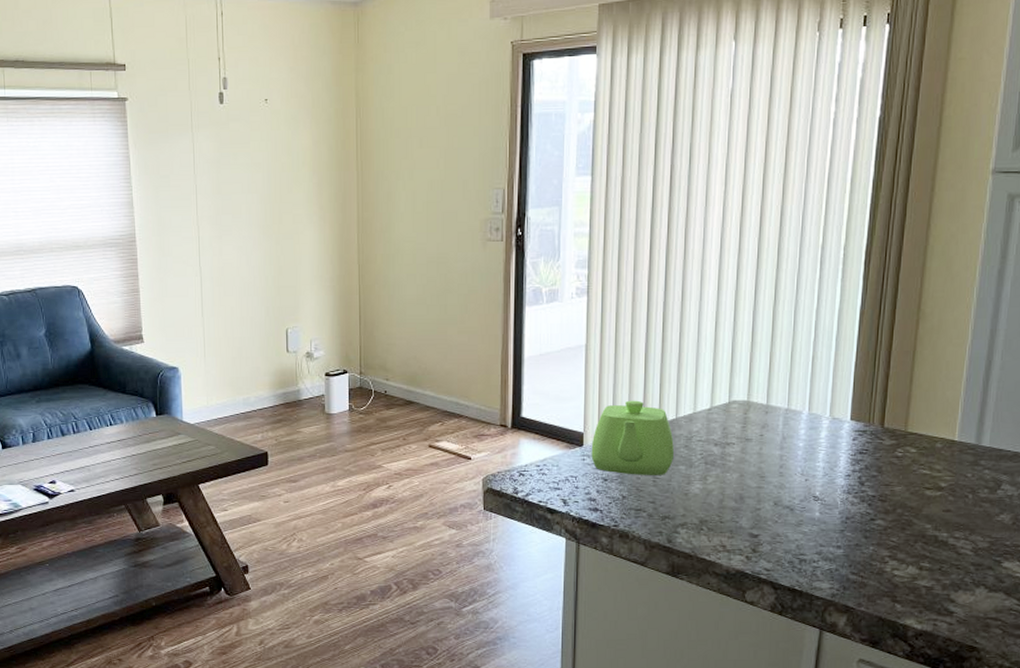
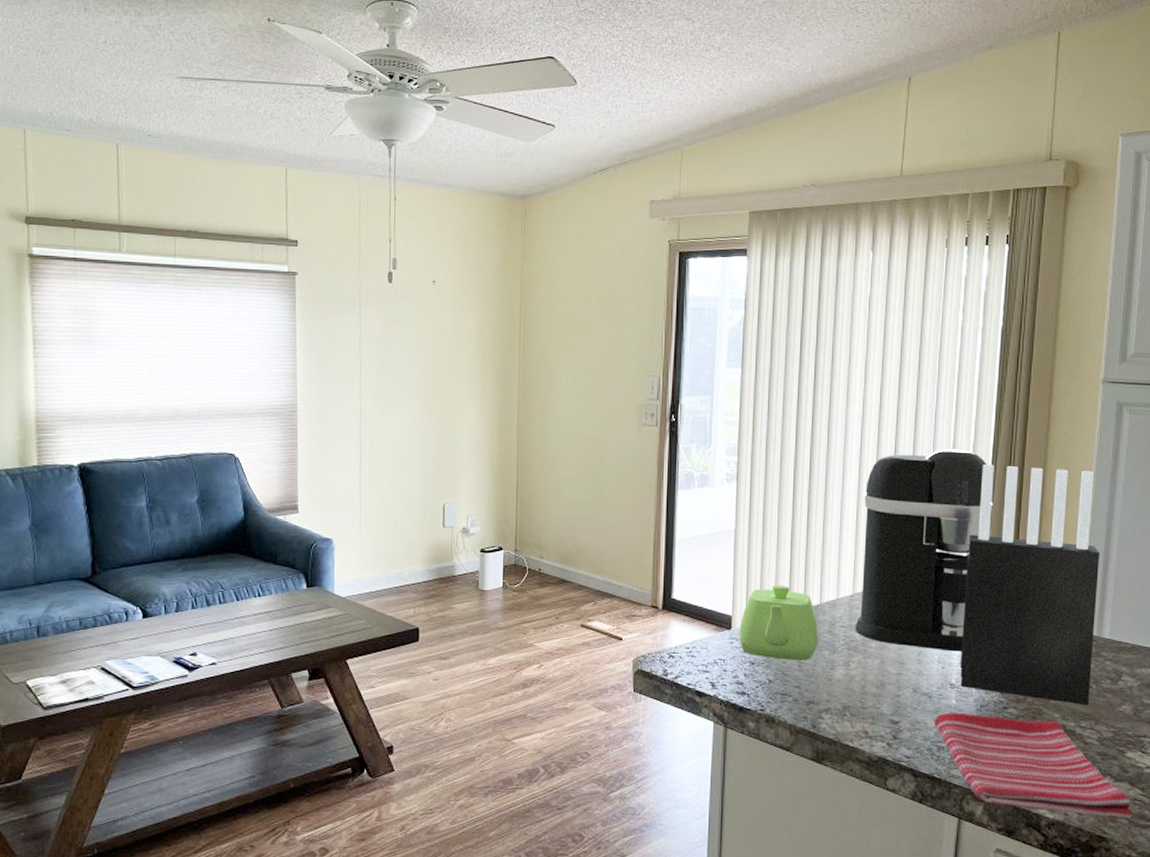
coffee maker: none [713,251,865,464] -> present [855,448,993,652]
dish towel: none [795,525,1007,629] -> present [934,712,1132,819]
knife block: none [824,267,983,516] -> present [960,464,1100,706]

